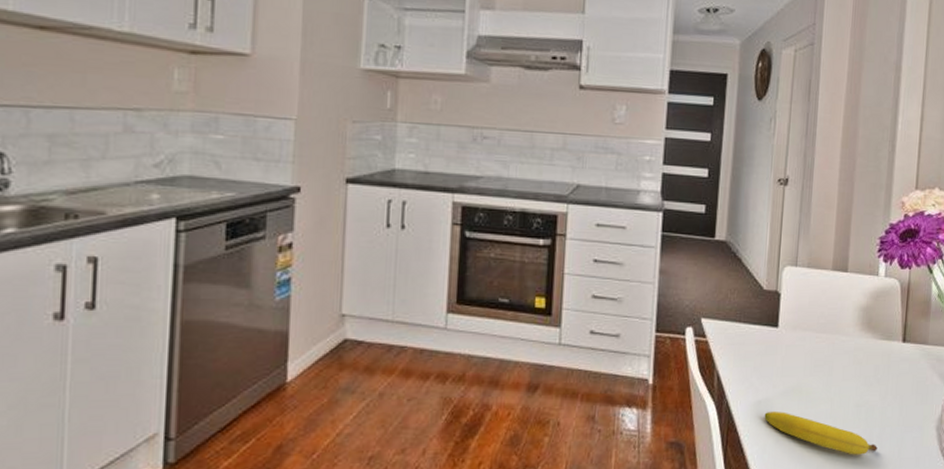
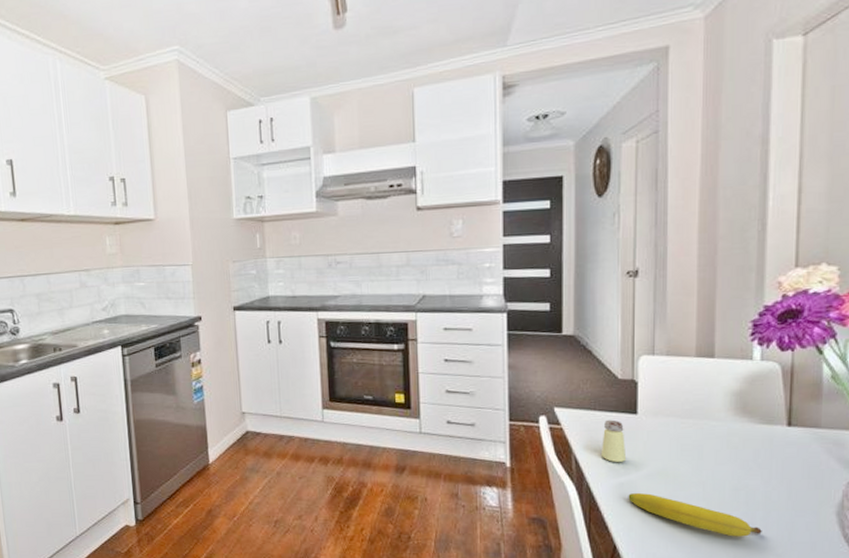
saltshaker: none [743,332,766,380] -> present [602,419,627,463]

